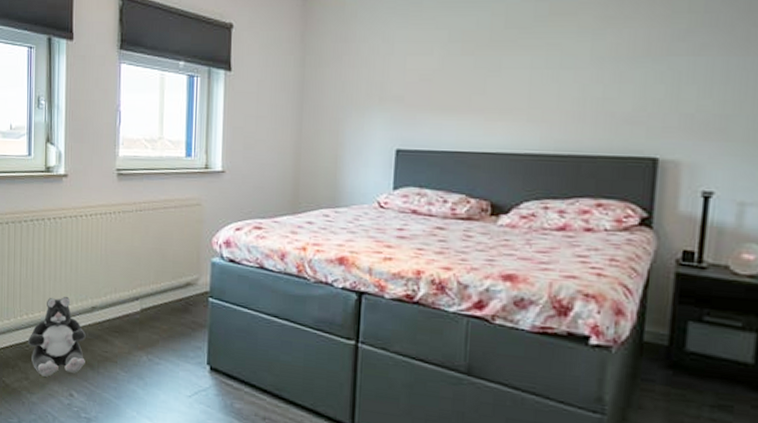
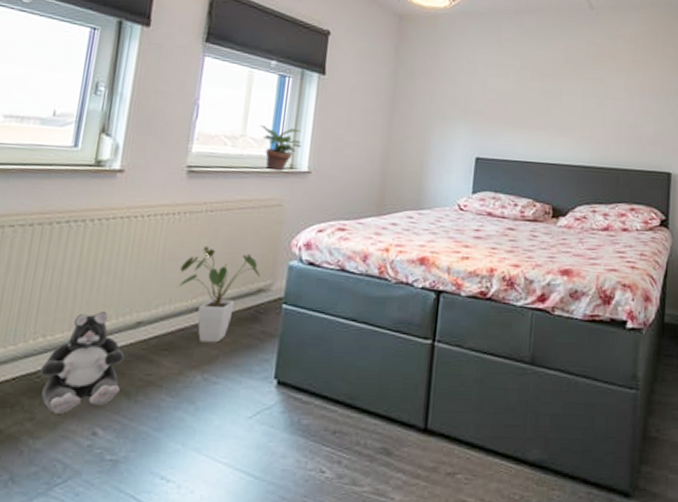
house plant: none [120,242,187,329] -> present [177,246,260,343]
potted plant: none [174,127,214,171] -> present [259,125,301,171]

